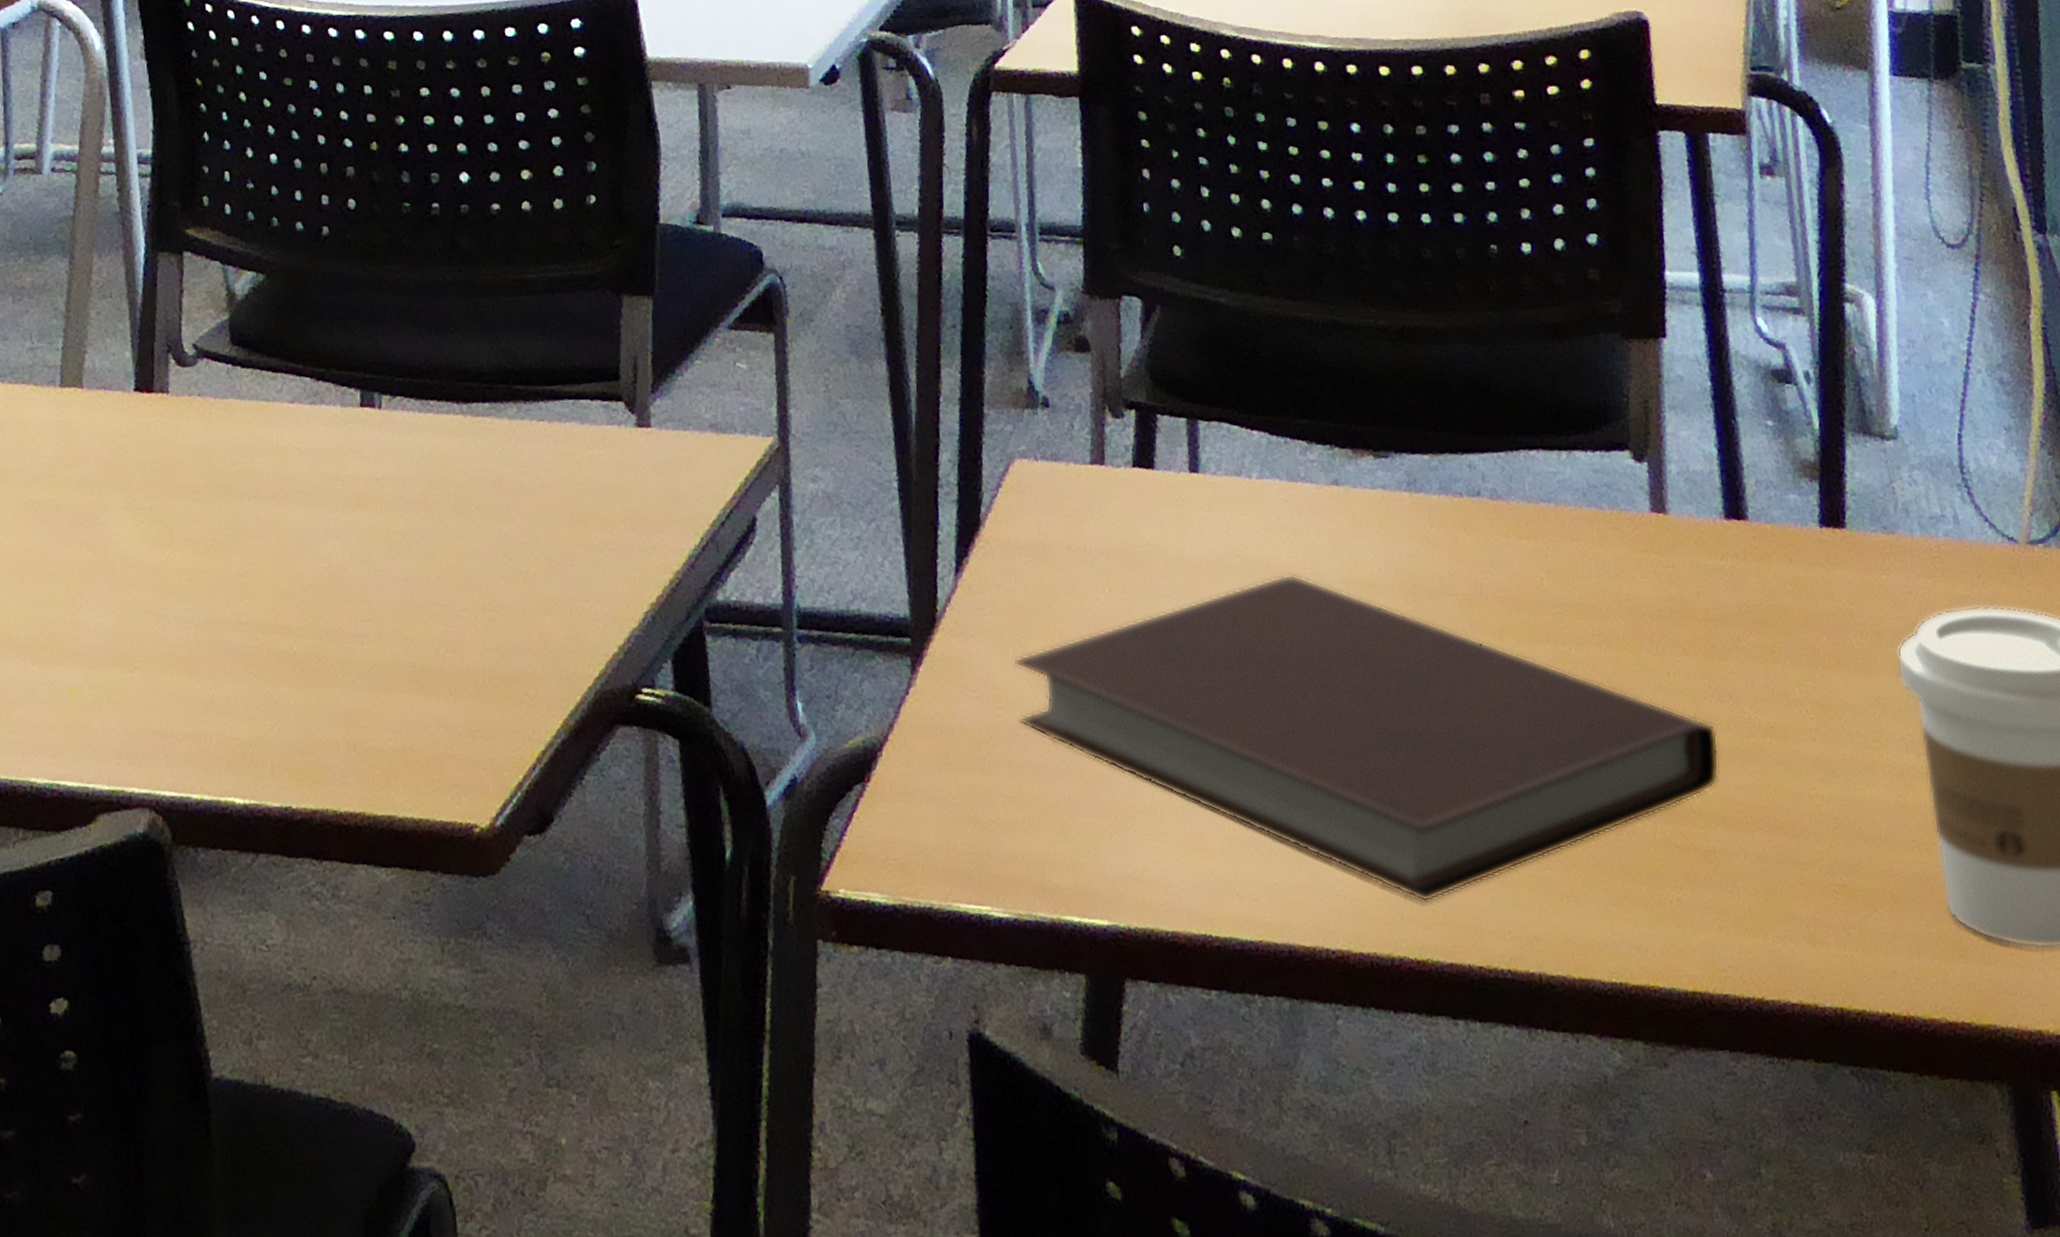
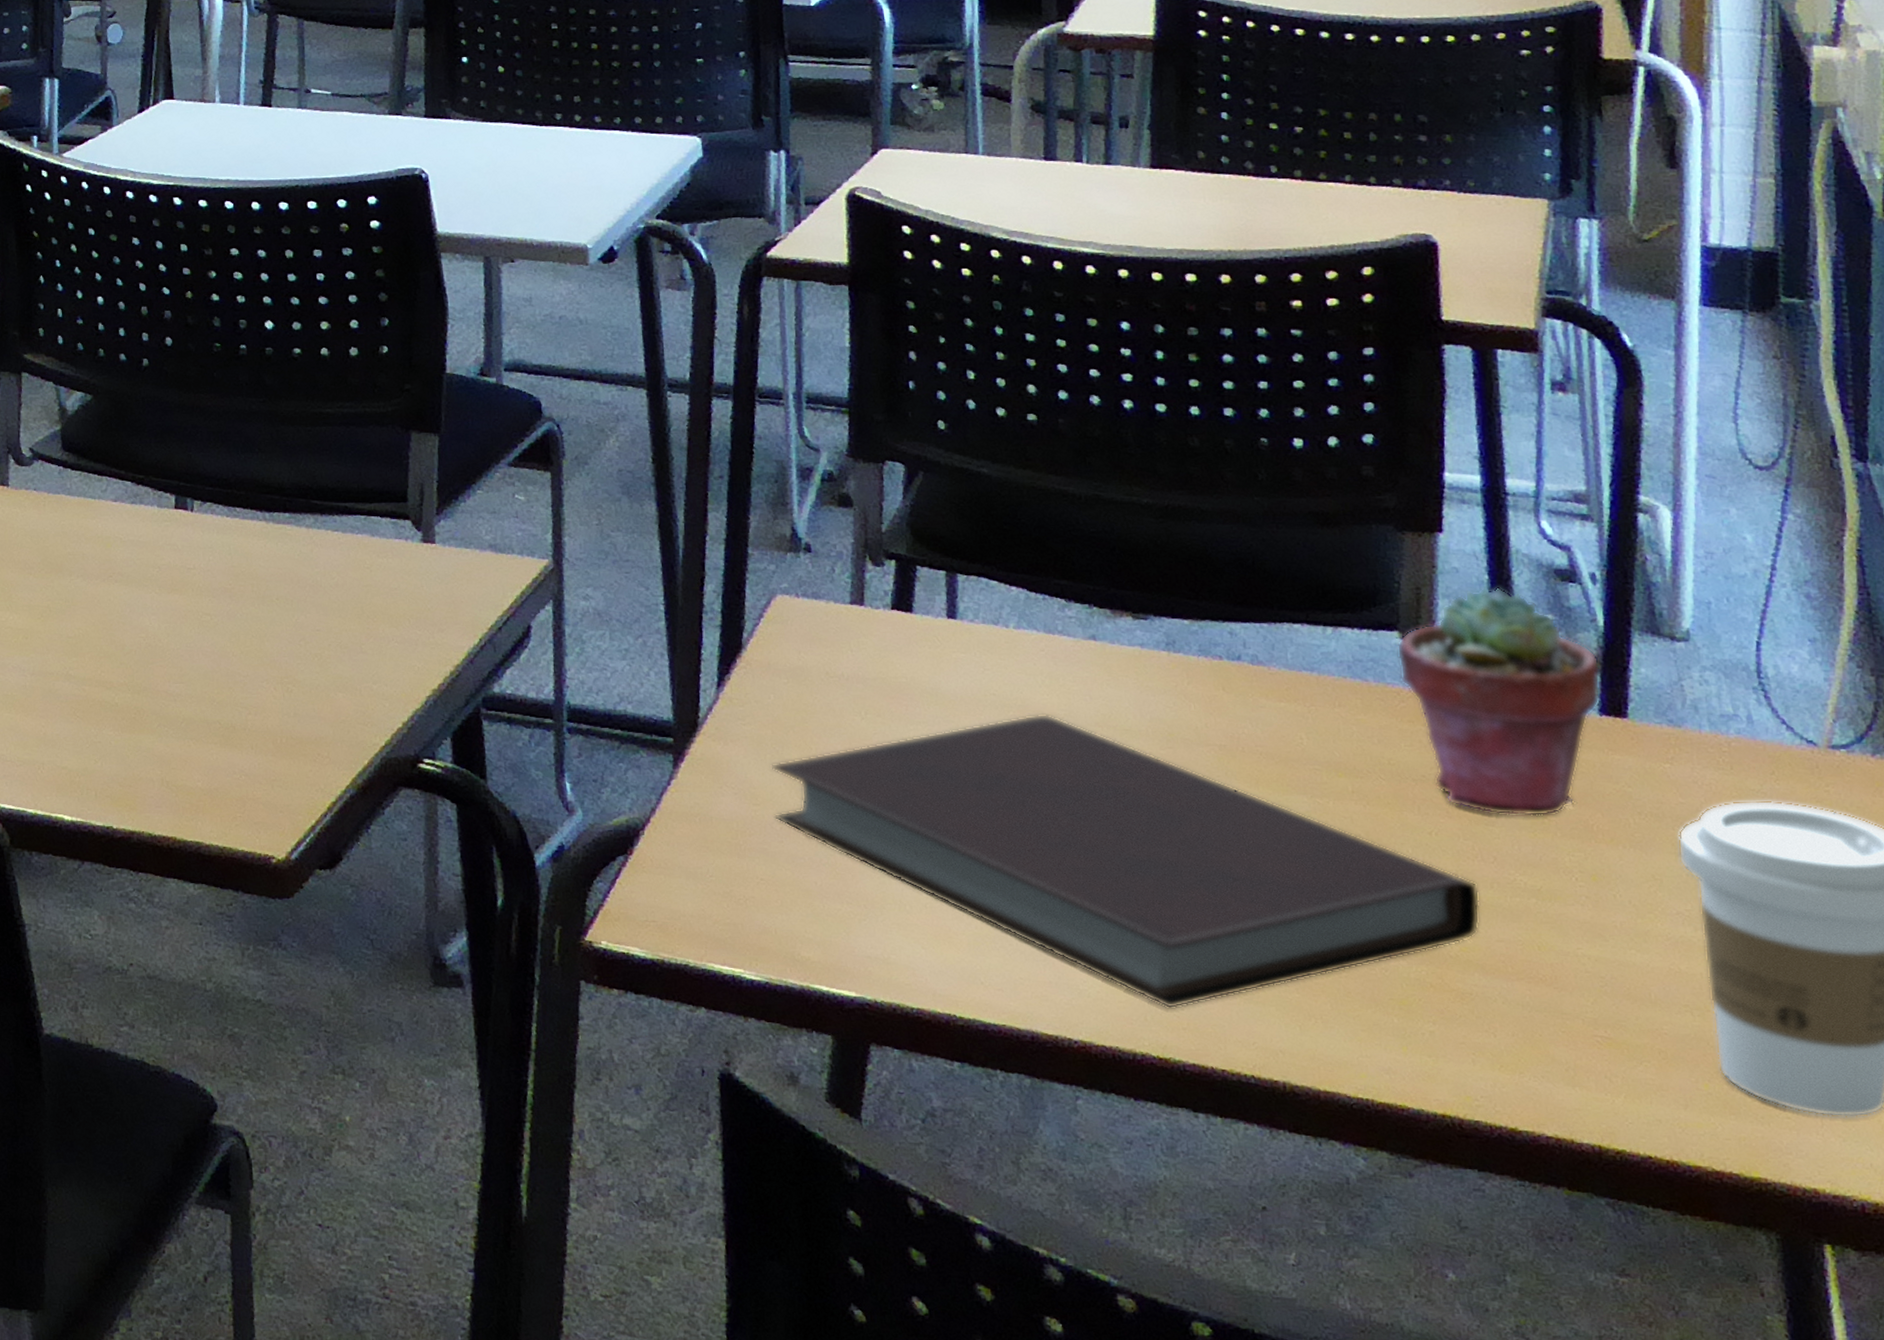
potted succulent: none [1628,394,1820,647] -> present [1397,587,1601,817]

